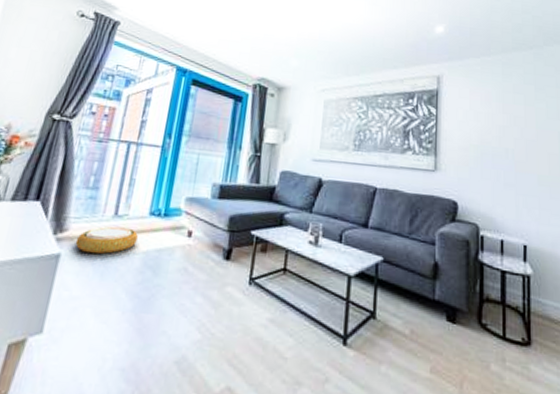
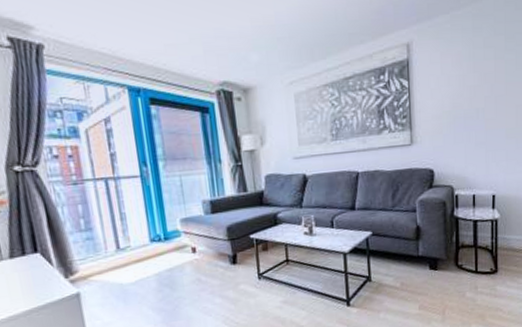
woven basket: present [75,226,138,254] -> none [89,257,147,287]

